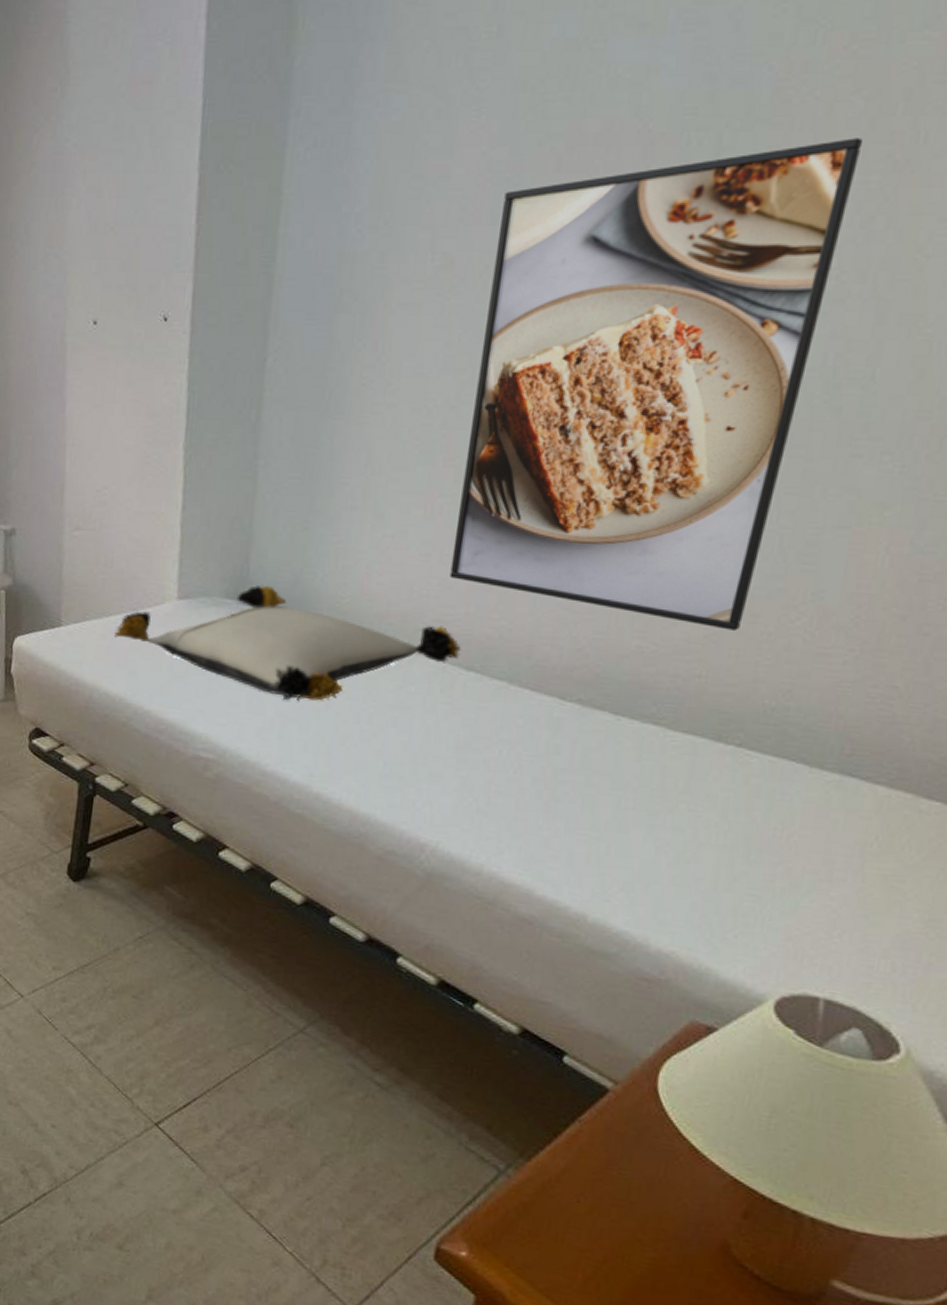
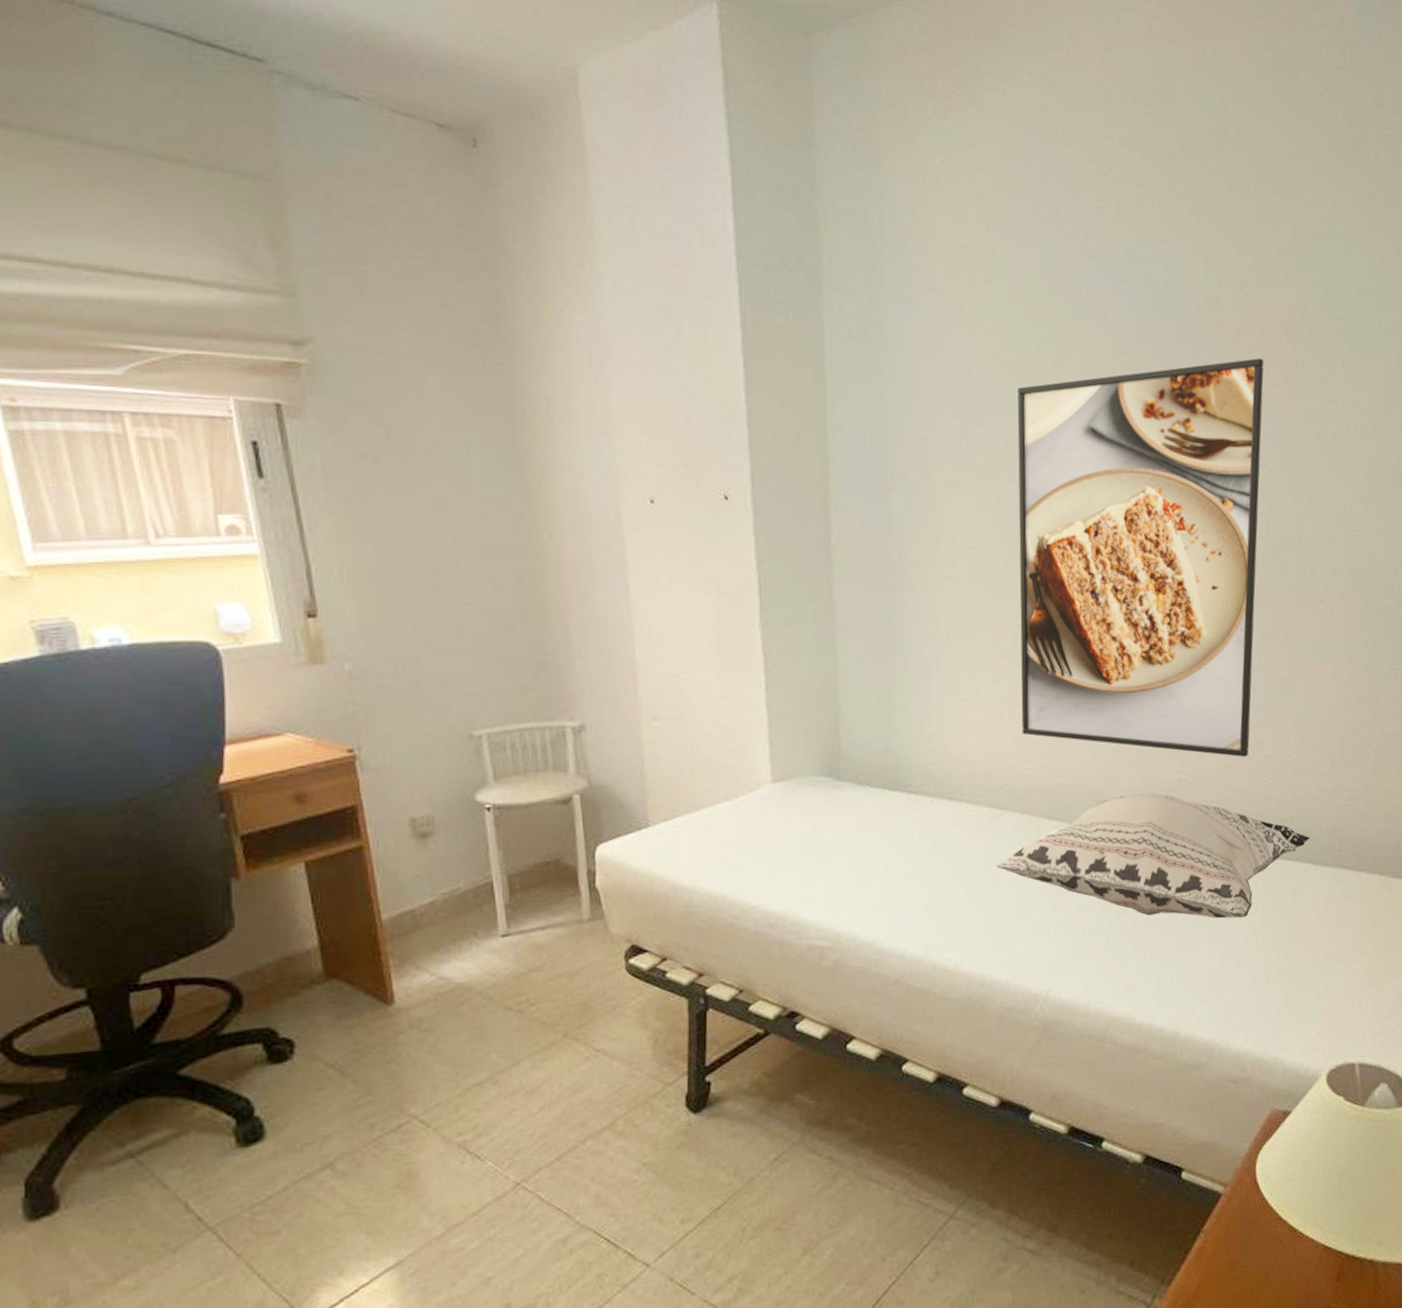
pillow: present [114,584,462,702] -> none [709,758,1042,873]
decorative pillow: none [399,656,810,810] -> present [997,793,1310,919]

